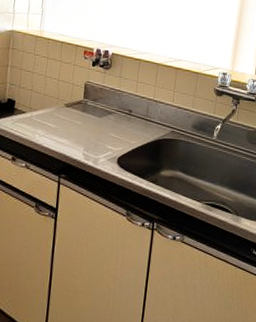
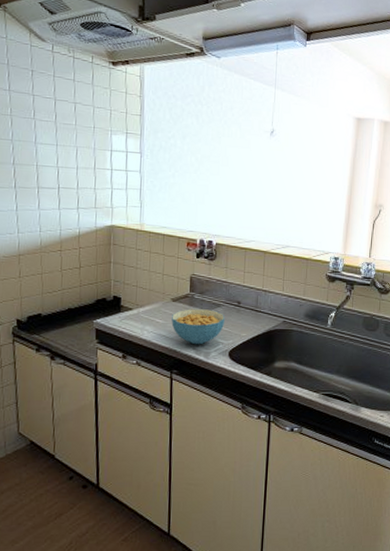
cereal bowl: none [63,115,116,151] -> present [171,309,226,345]

